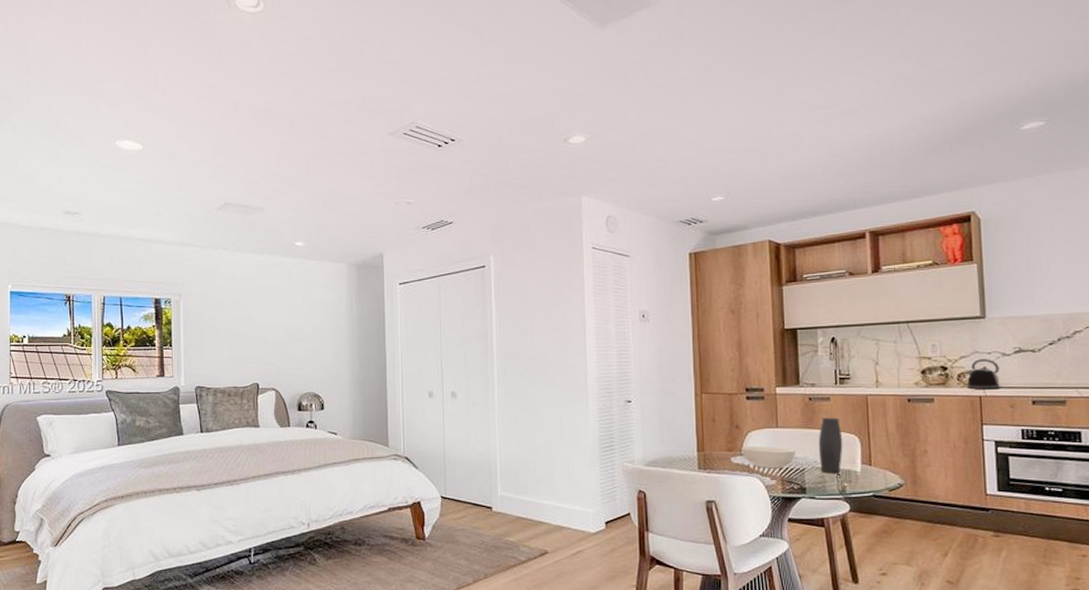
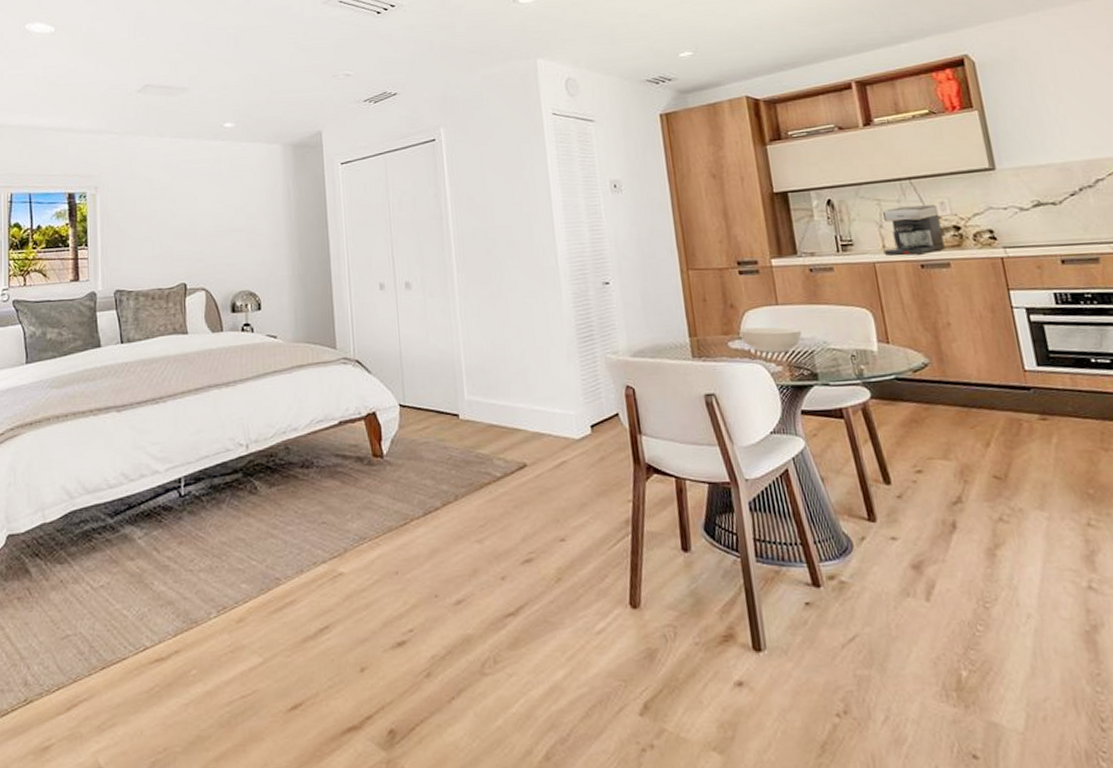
vase: present [818,417,843,474] -> none [825,289,855,356]
coffee maker: none [876,346,931,391] -> present [883,204,945,256]
kettle: present [965,359,1001,390] -> none [981,215,1024,251]

